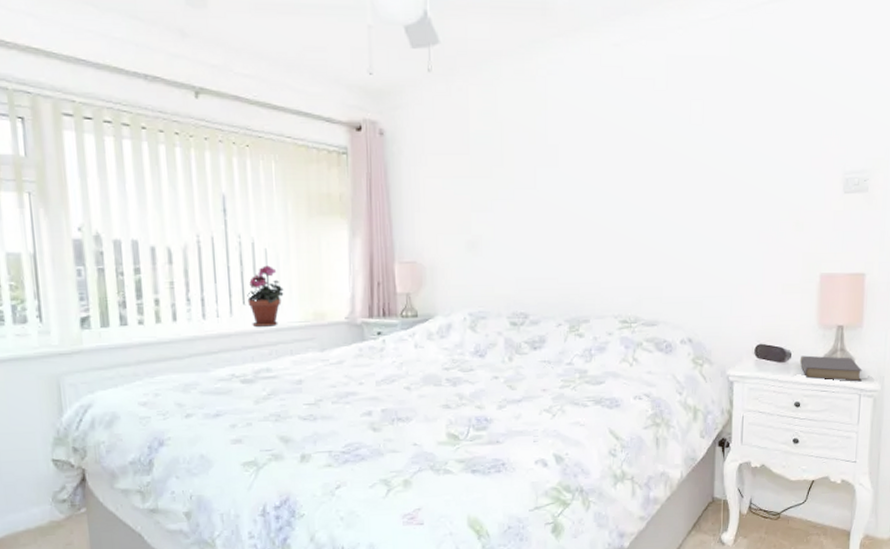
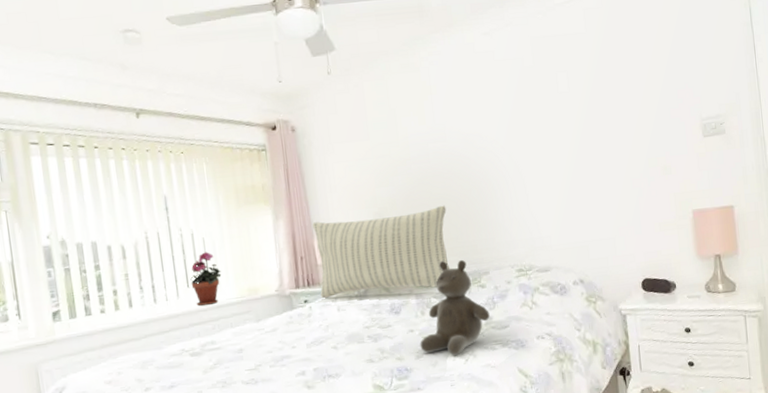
pillow: none [394,239,549,333] -> present [312,205,449,299]
teddy bear: none [504,302,585,409] -> present [420,259,490,355]
book: present [799,355,862,382] -> none [684,283,745,306]

